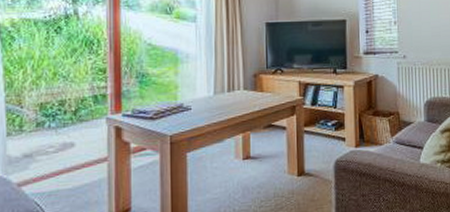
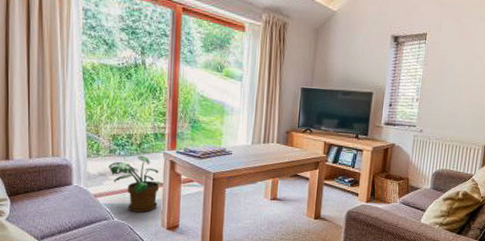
potted plant: none [36,125,108,199] -> present [109,155,163,212]

